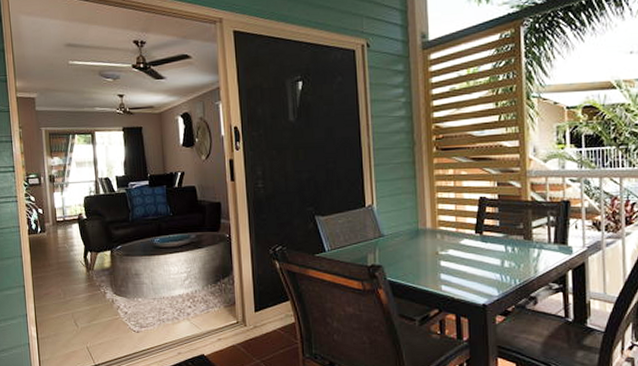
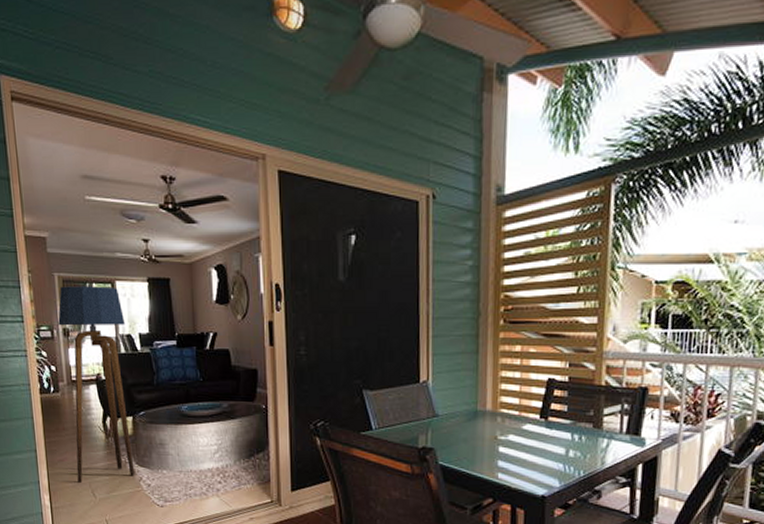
floor lamp: none [45,137,113,315] -> present [58,286,135,484]

